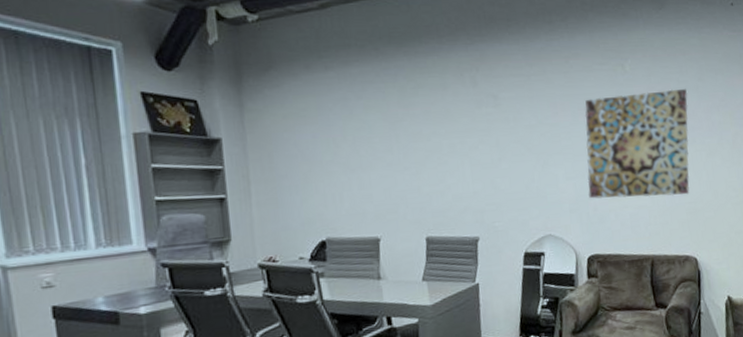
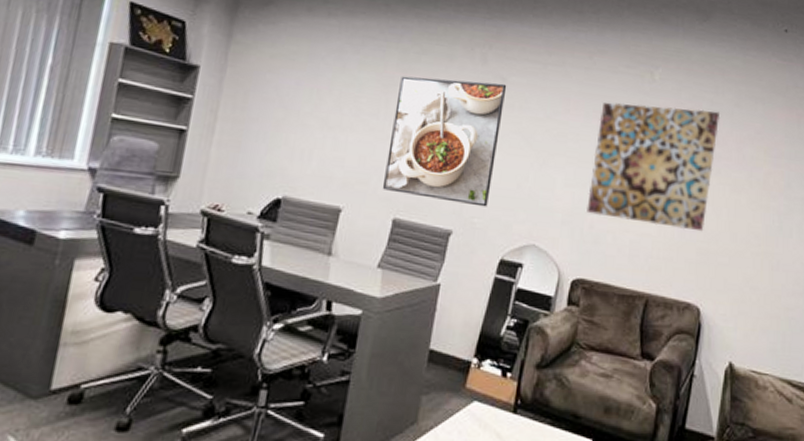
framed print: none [404,100,504,215] -> present [382,76,507,207]

